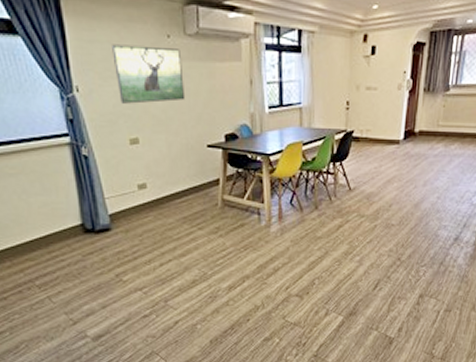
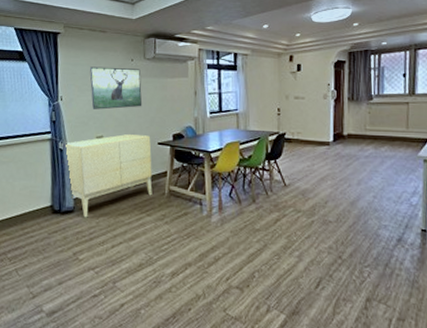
sideboard: none [91,134,203,236] -> present [66,133,152,218]

